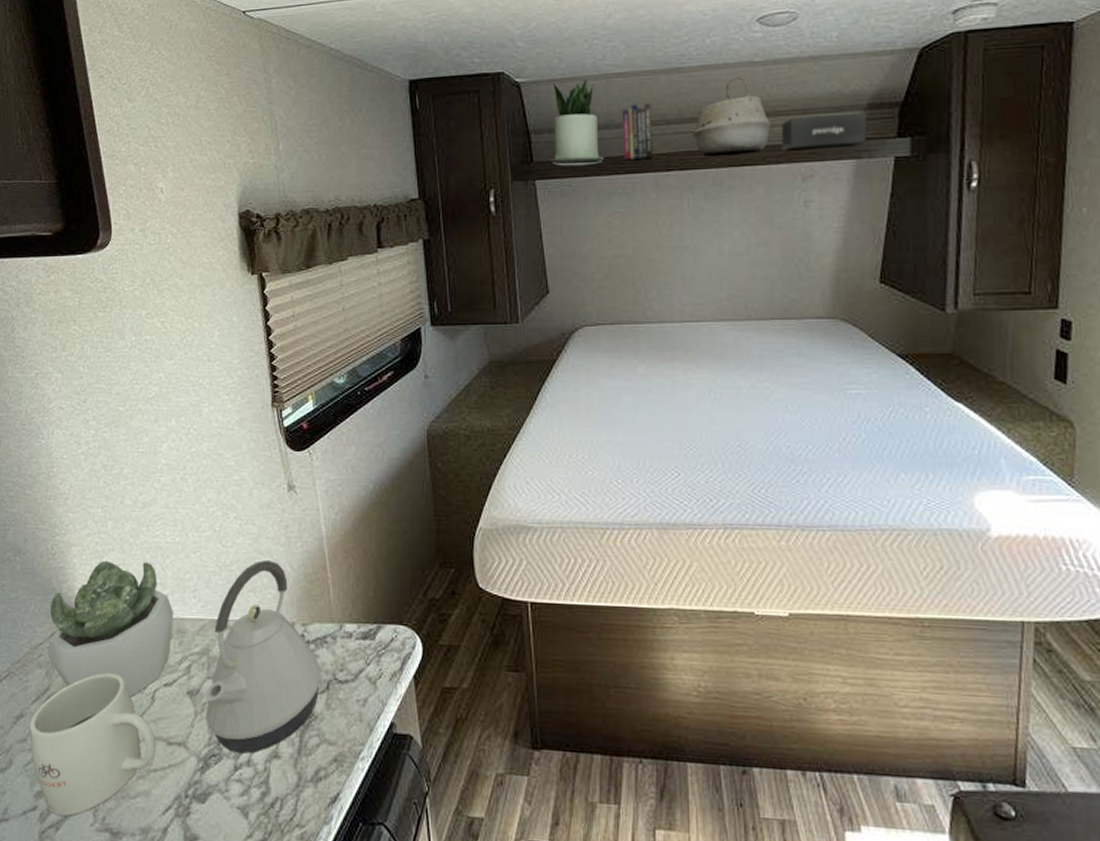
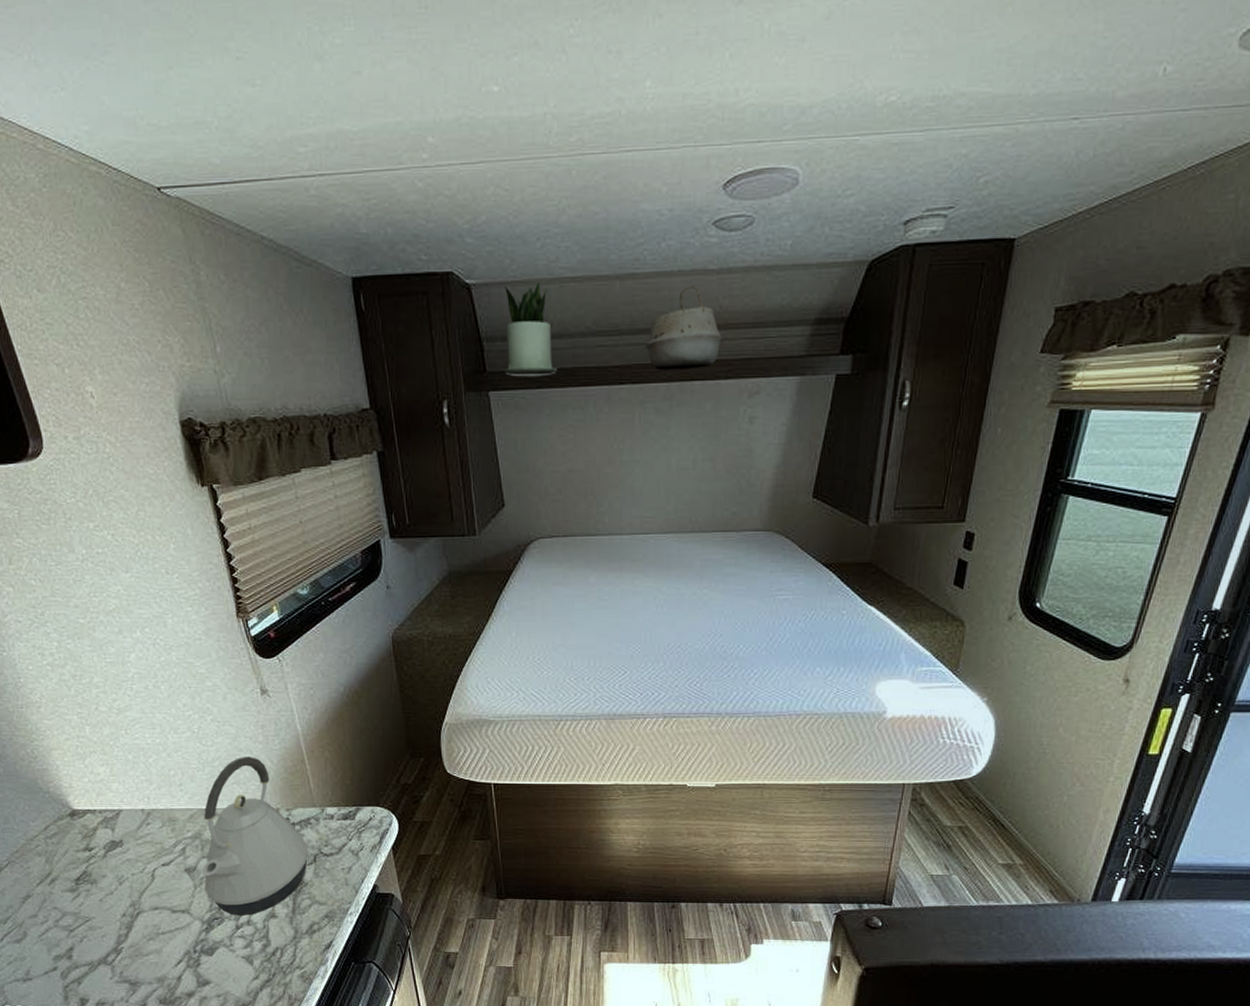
mug: present [29,673,156,816] -> none [37,857,162,973]
succulent plant: present [49,561,174,697] -> none [40,761,164,876]
books: present [622,103,653,162] -> none [576,311,606,374]
box: present [781,112,867,152] -> none [730,327,814,367]

